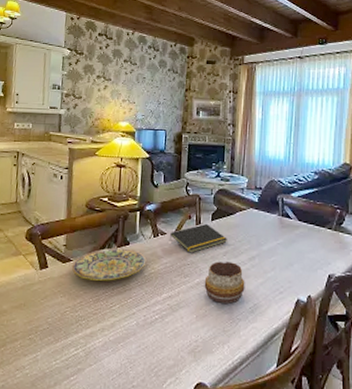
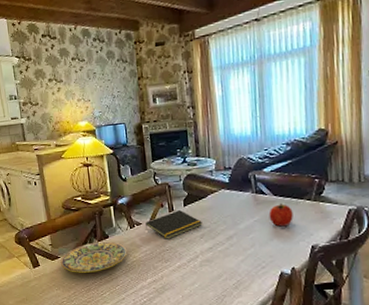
decorative bowl: present [204,261,245,304] -> none [185,243,226,283]
apple: none [292,228,314,253] -> present [268,202,293,227]

